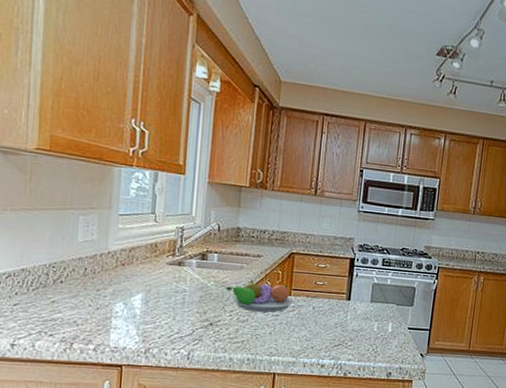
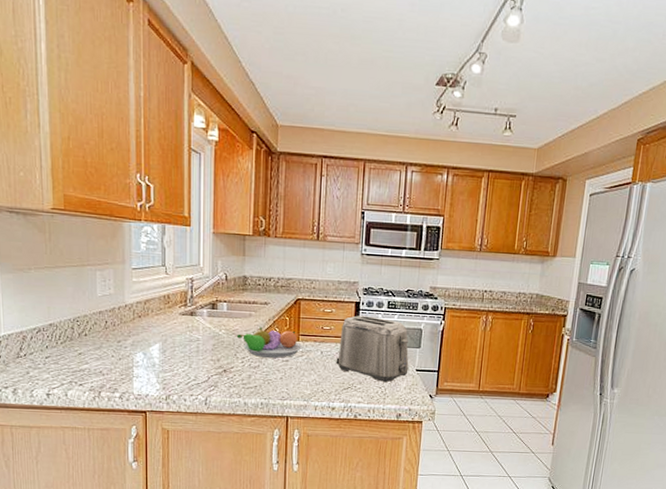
toaster: none [328,272,401,341] -> present [336,315,409,383]

